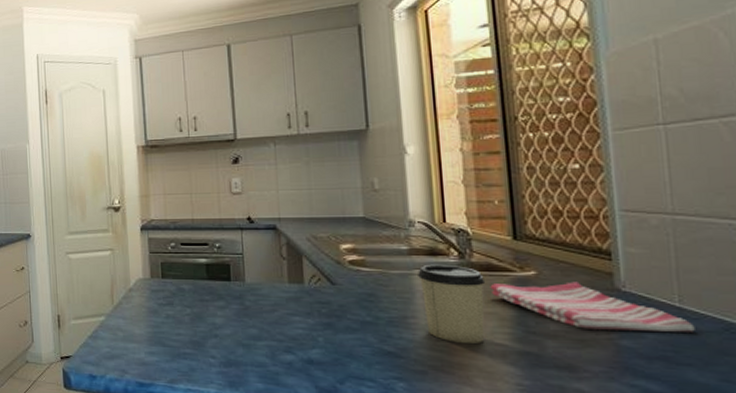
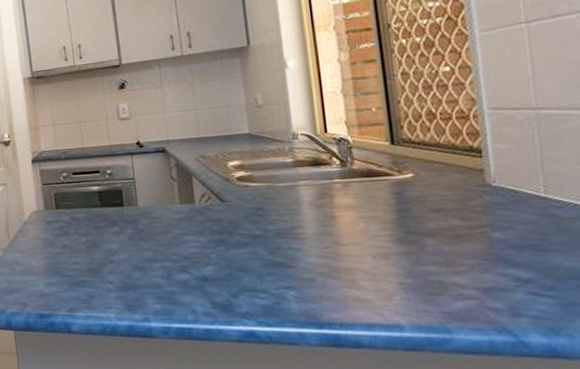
cup: present [418,264,485,345] -> none [302,173,368,249]
dish towel: present [490,282,695,332] -> none [371,180,559,225]

